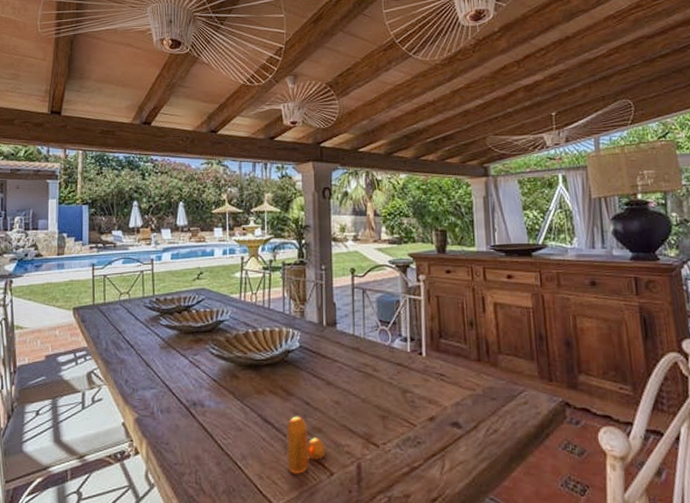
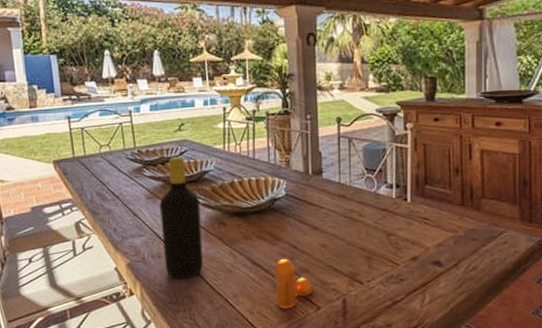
bottle: none [173,305,214,437] -> present [159,157,204,279]

